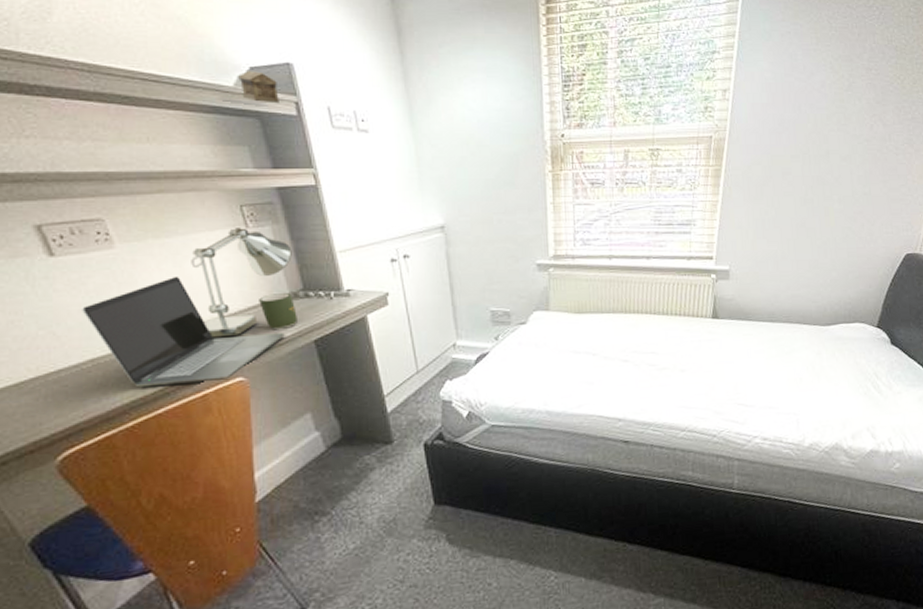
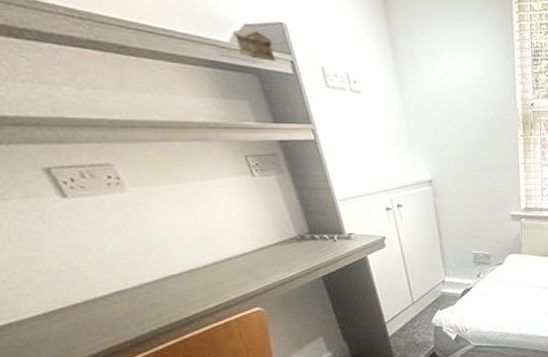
laptop: present [82,276,285,388] -> none [101,218,295,317]
desk lamp: present [191,228,292,338] -> none [202,176,297,274]
mug: present [259,293,297,329] -> none [269,236,306,267]

